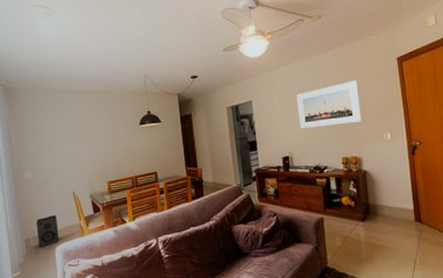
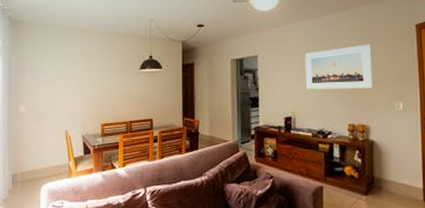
speaker: present [36,215,60,248] -> none [25,152,47,184]

